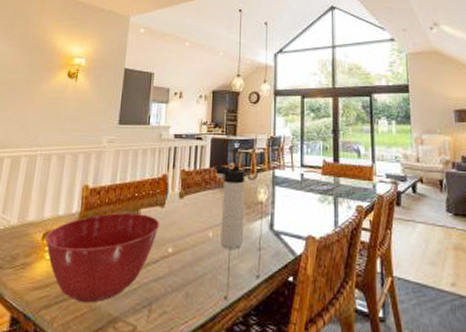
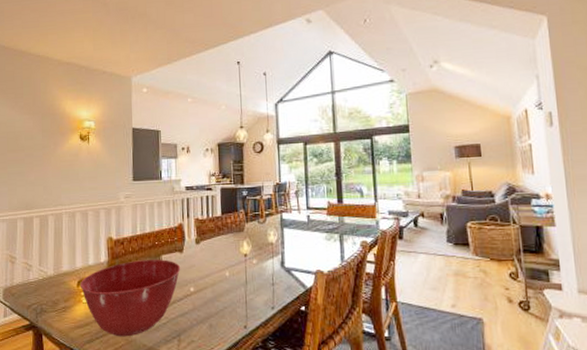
thermos bottle: present [214,165,245,249] -> none [225,212,258,286]

